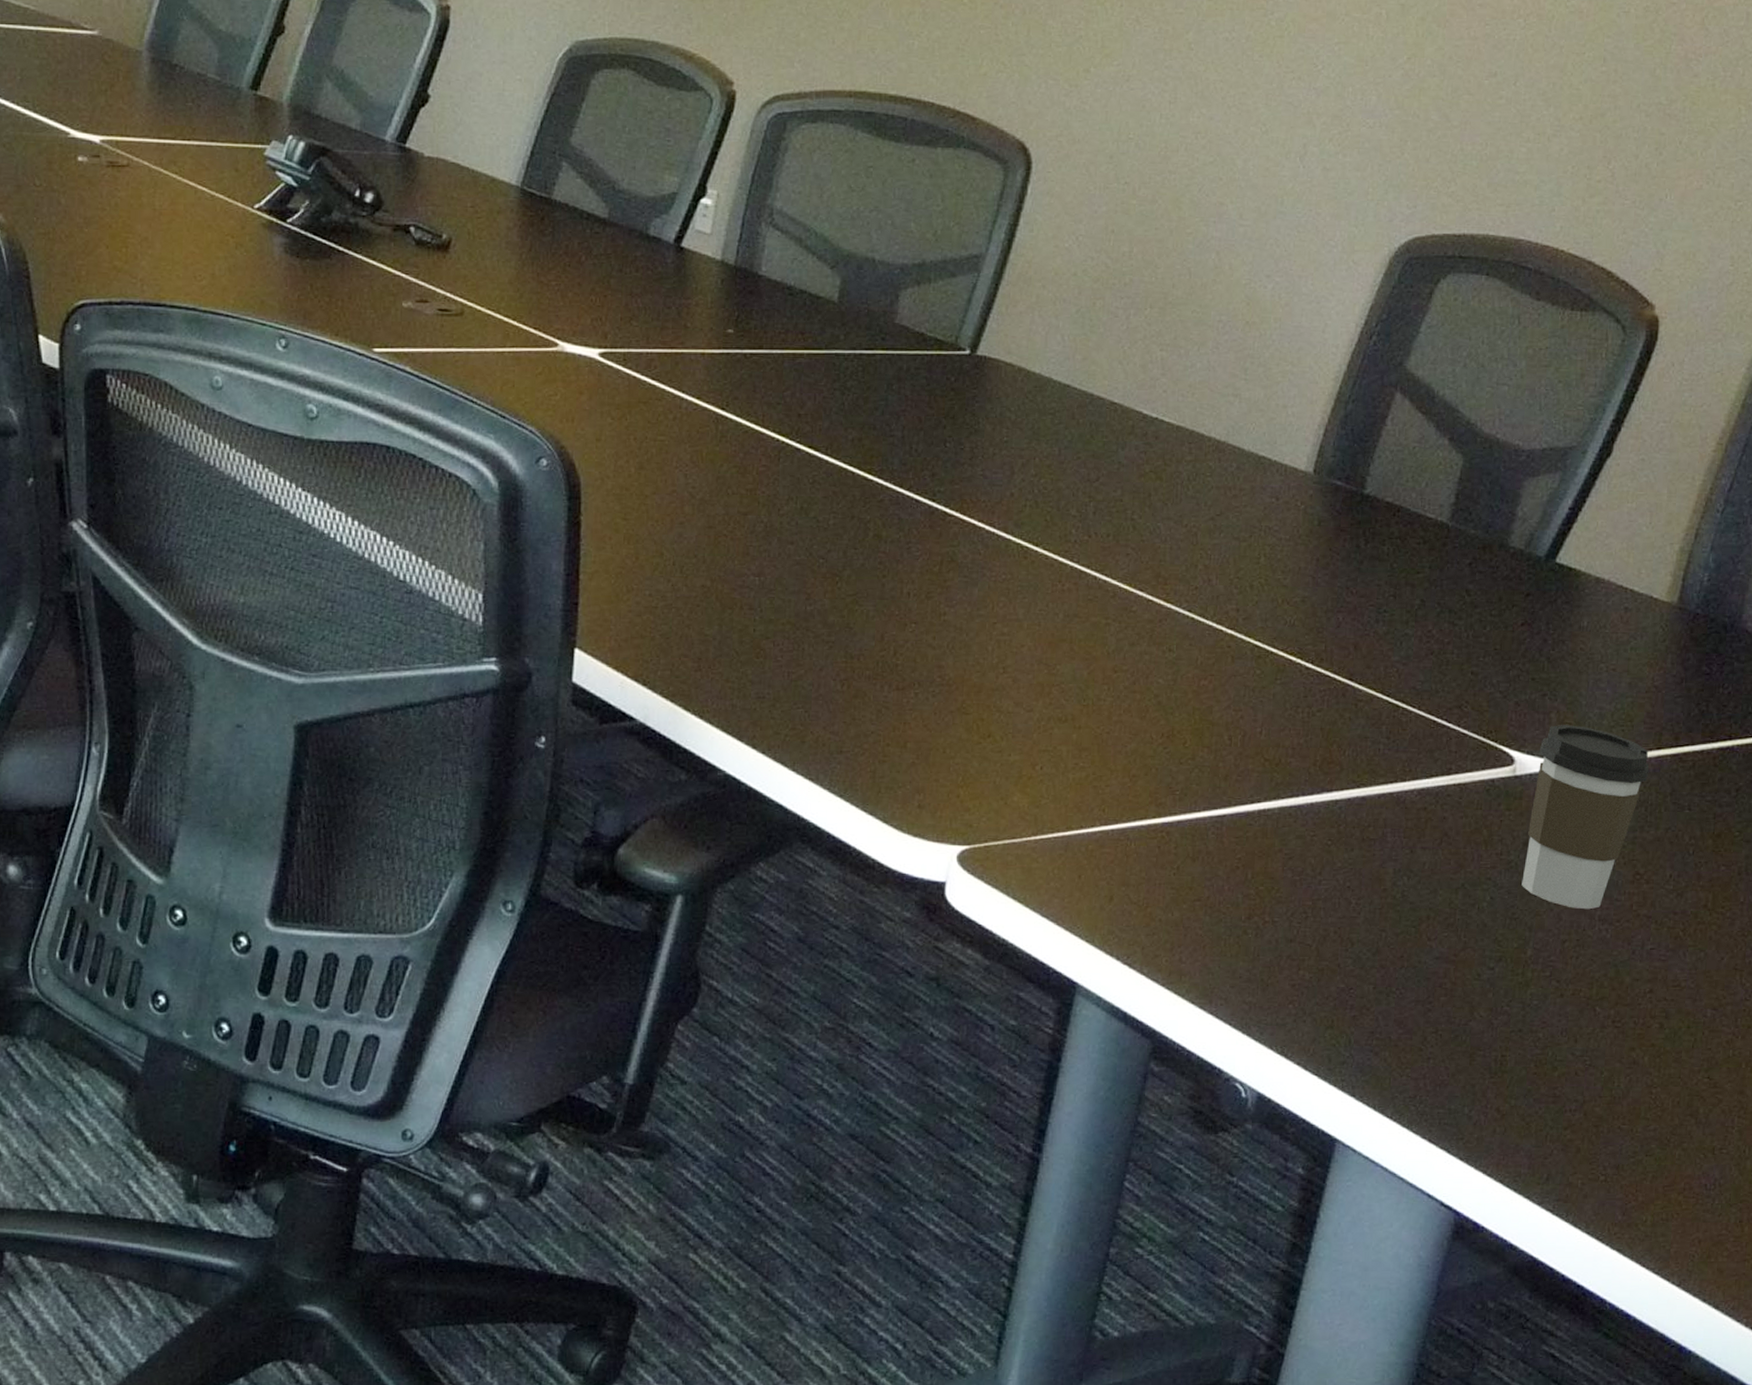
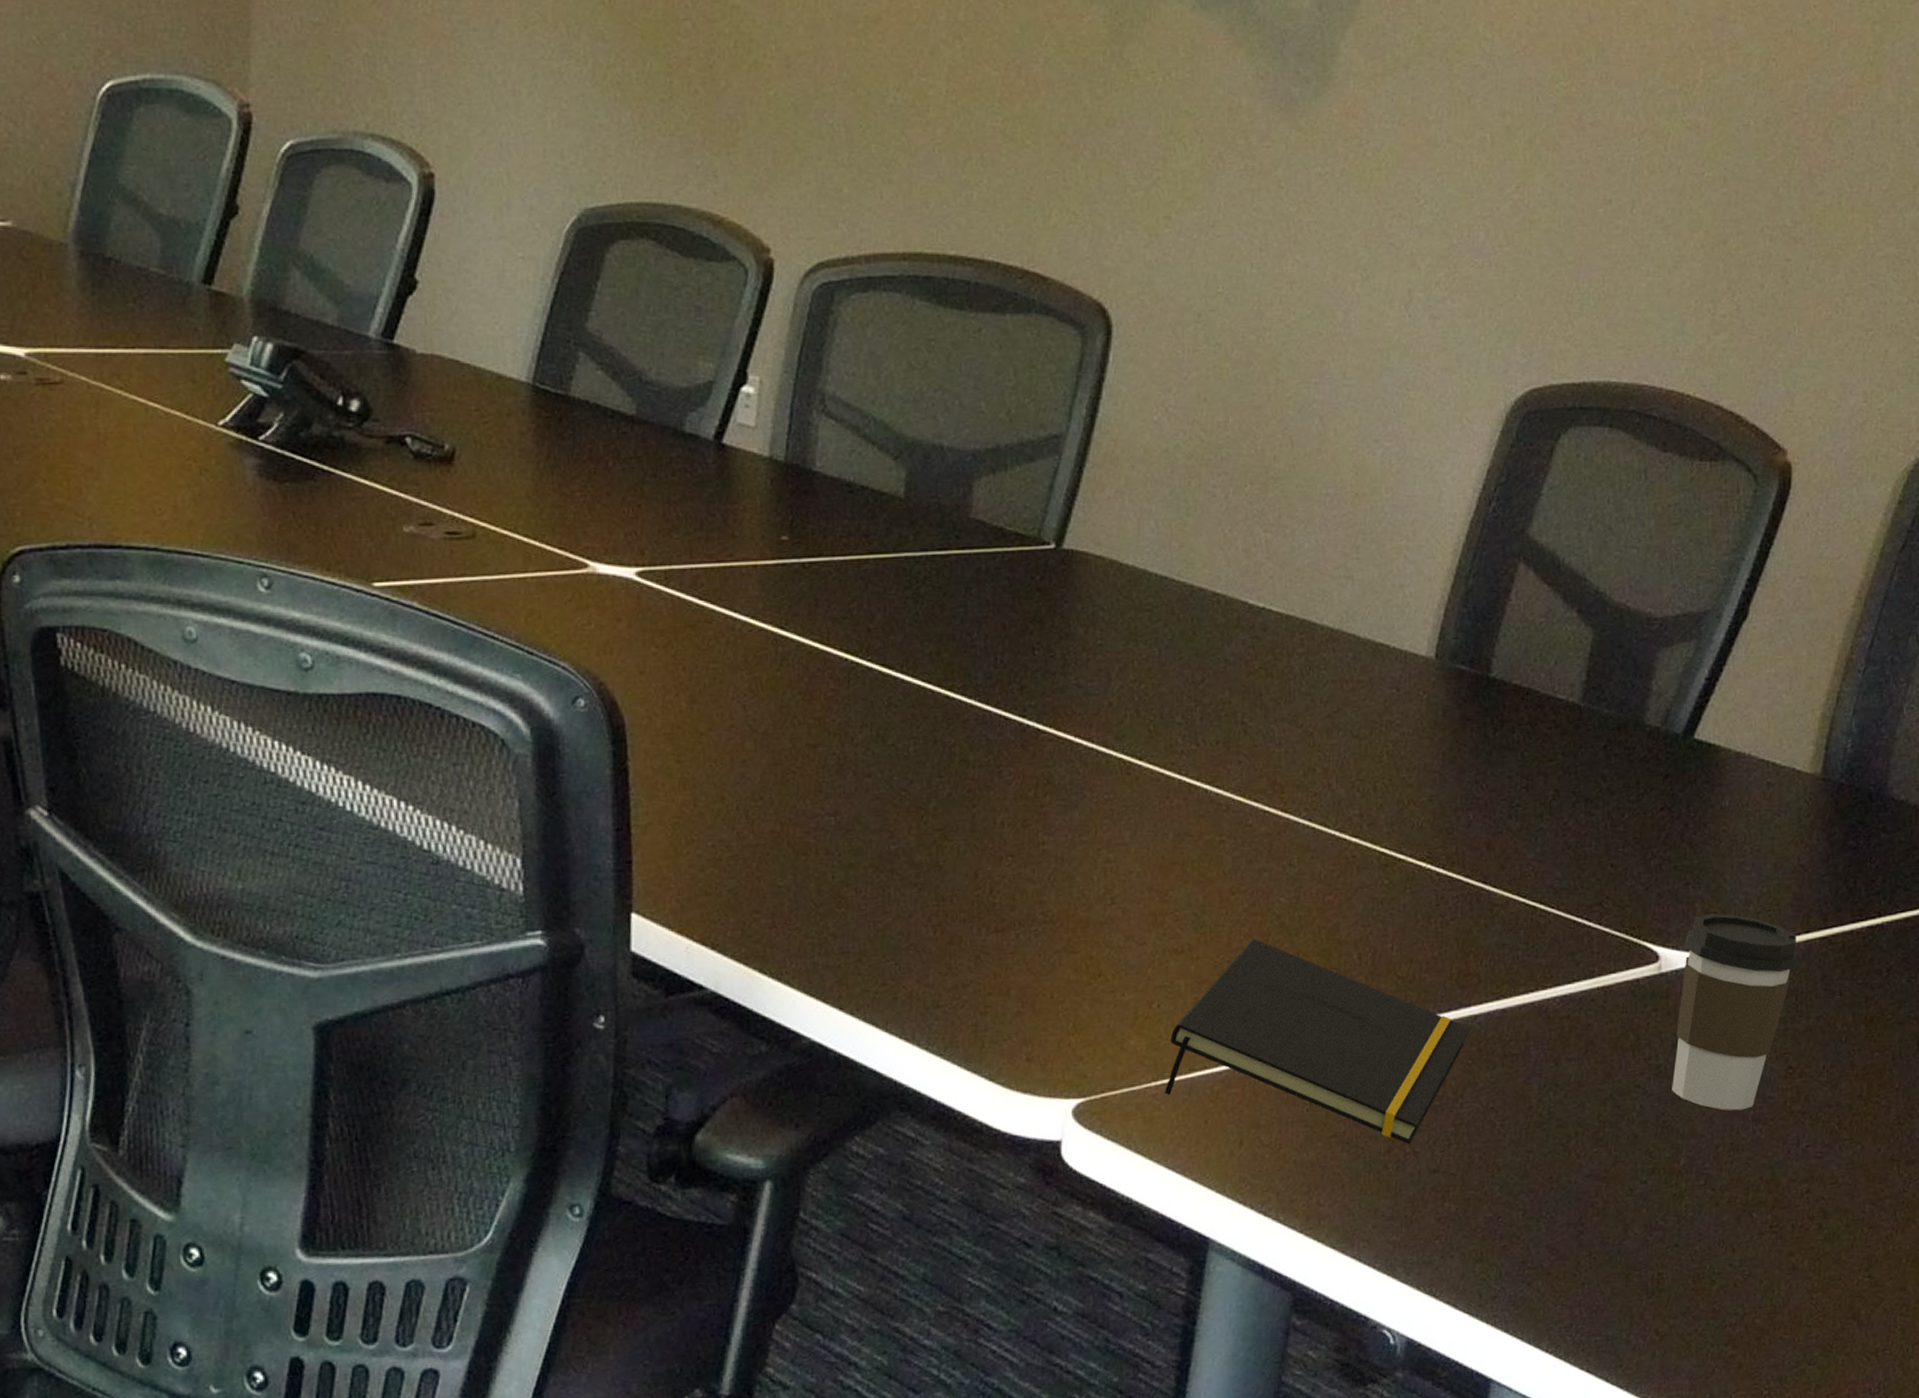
notepad: none [1042,714,1331,914] -> present [1164,938,1470,1145]

